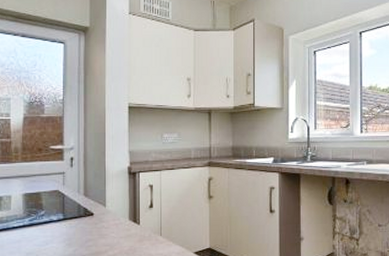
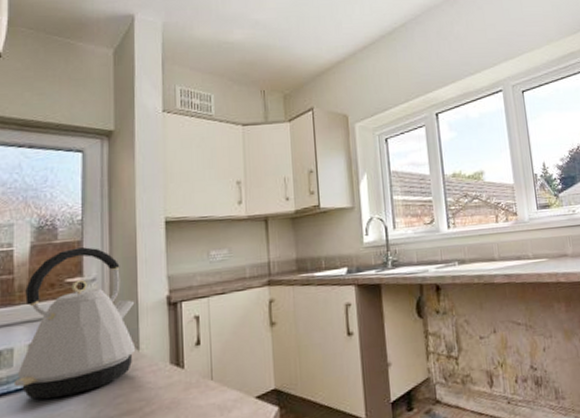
kettle: none [11,122,103,237] -> present [13,247,136,399]

